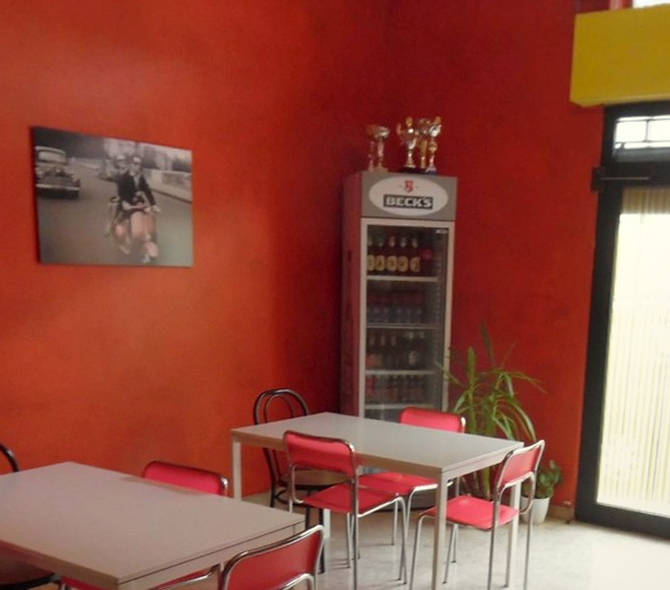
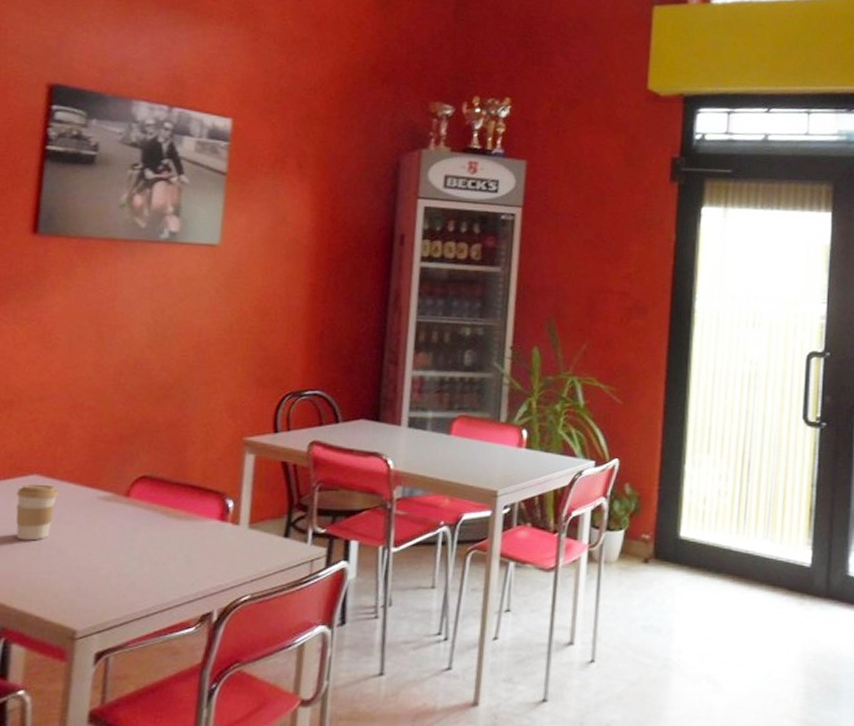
coffee cup: none [57,468,89,512] -> present [16,484,58,541]

